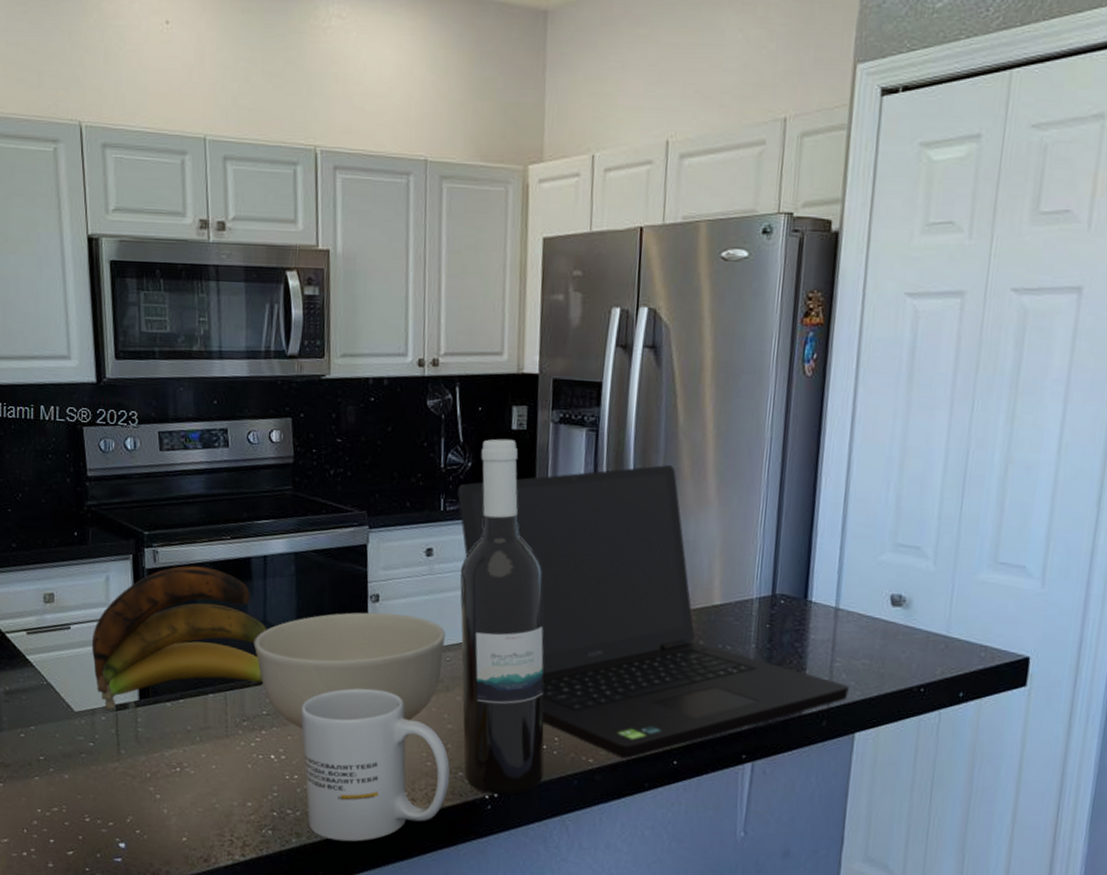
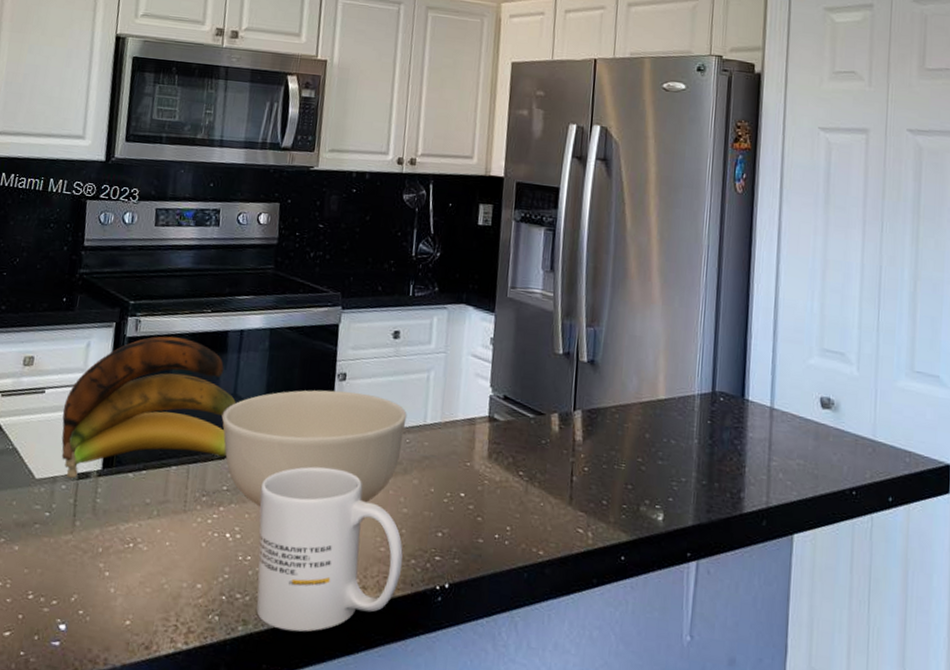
laptop: present [458,464,849,758] -> none [426,264,786,552]
wine bottle: present [460,438,545,796] -> none [417,232,501,587]

